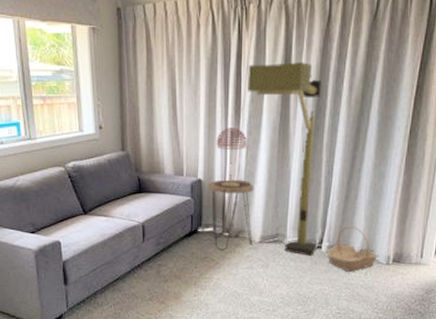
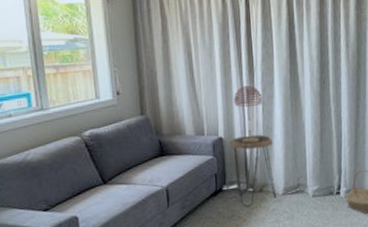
floor lamp: present [248,62,321,256] -> none [257,24,336,203]

